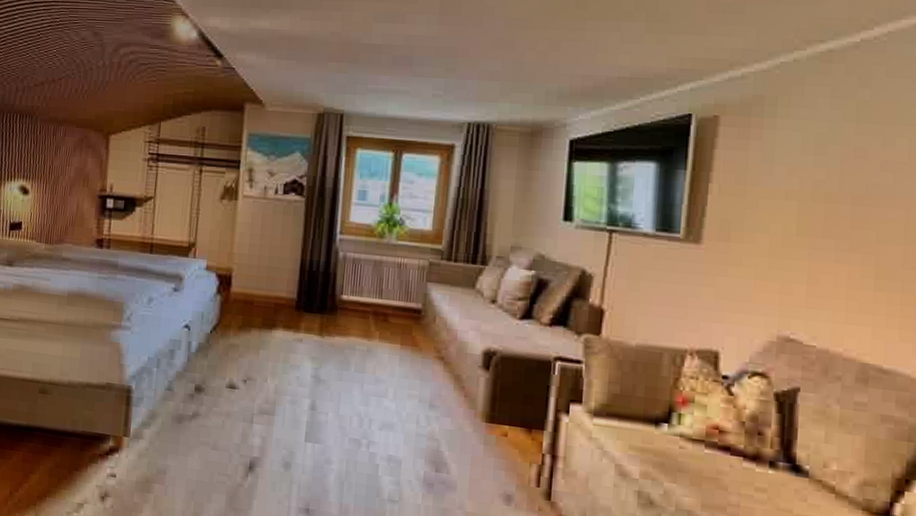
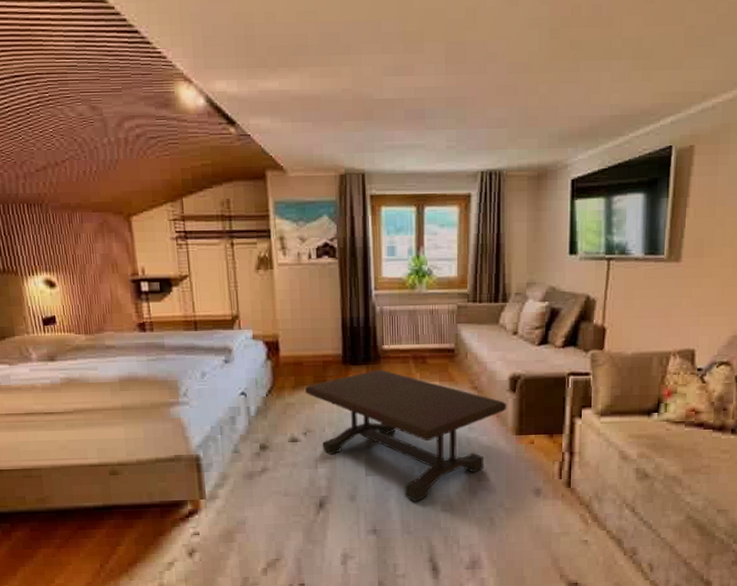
coffee table: none [251,321,478,484] -> present [304,369,507,502]

